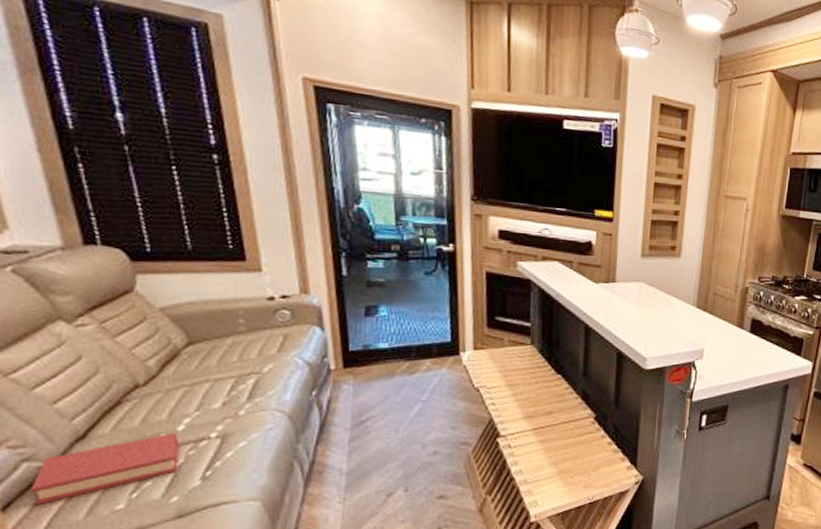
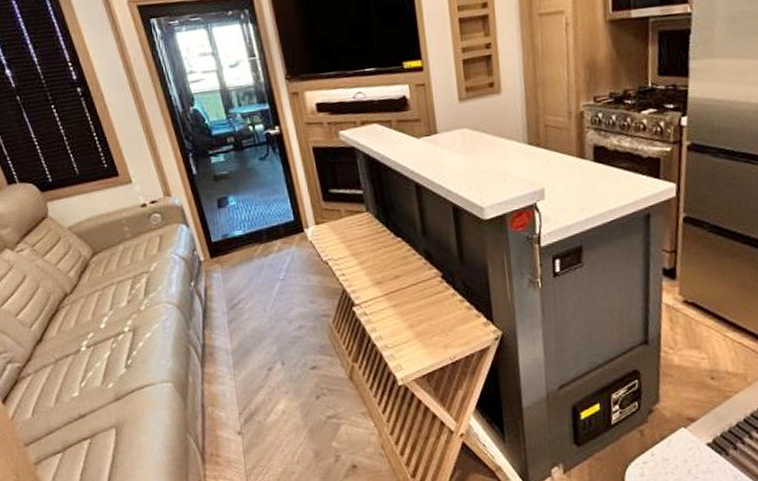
hardback book: present [31,433,180,506] -> none [17,330,108,397]

